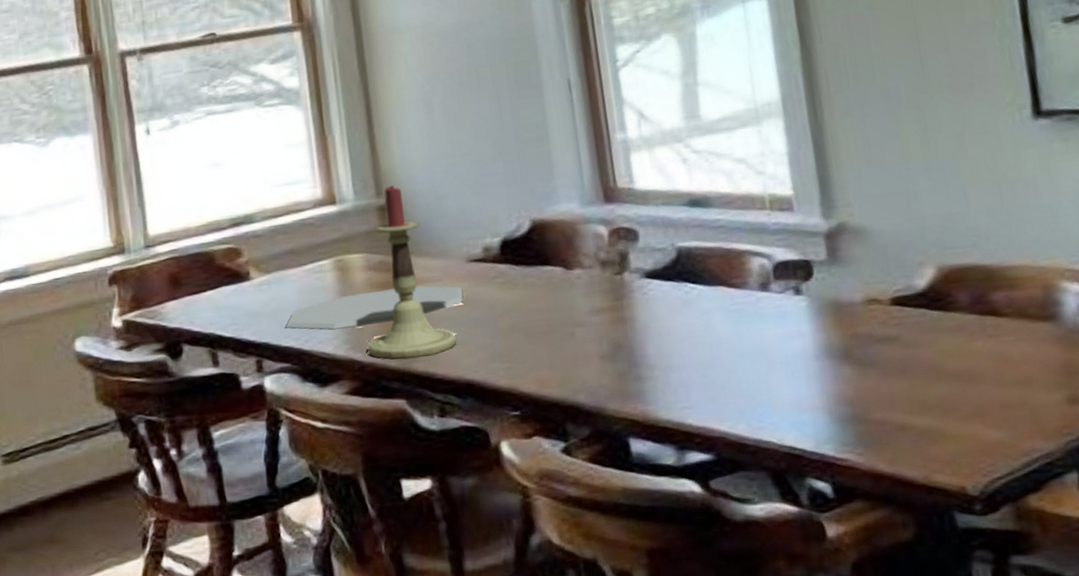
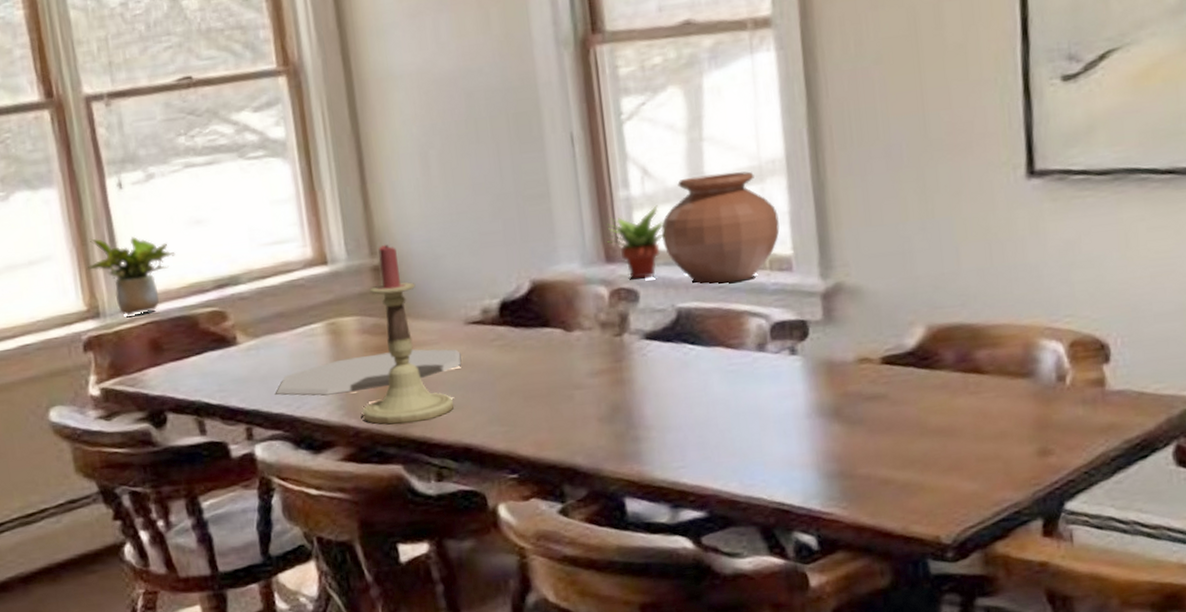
potted plant: none [115,178,196,252] -> present [87,237,176,316]
succulent plant: none [603,147,662,219] -> present [605,205,664,280]
vase: none [657,114,779,224] -> present [659,171,780,285]

